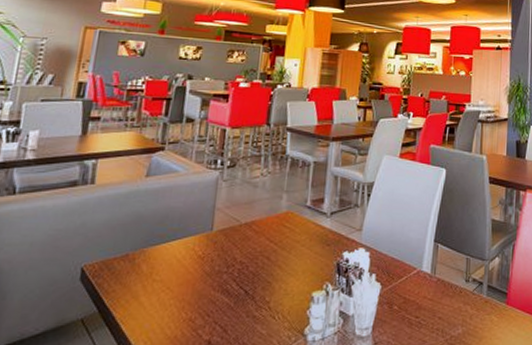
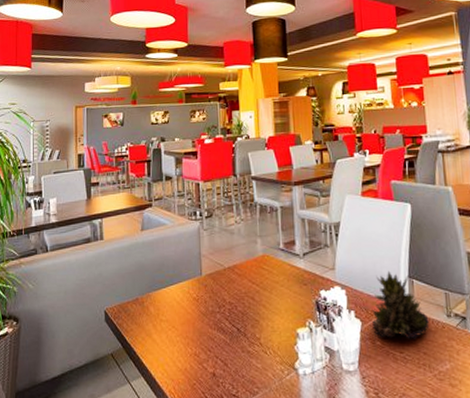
succulent plant: none [392,234,448,305] -> present [372,270,430,341]

